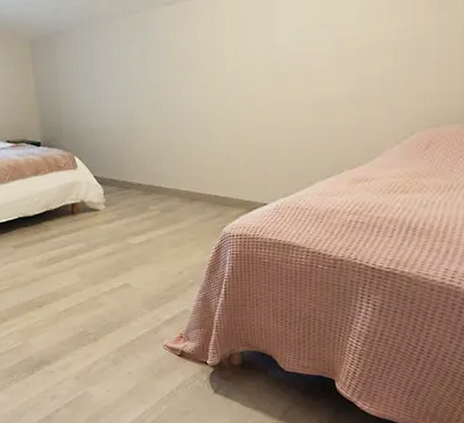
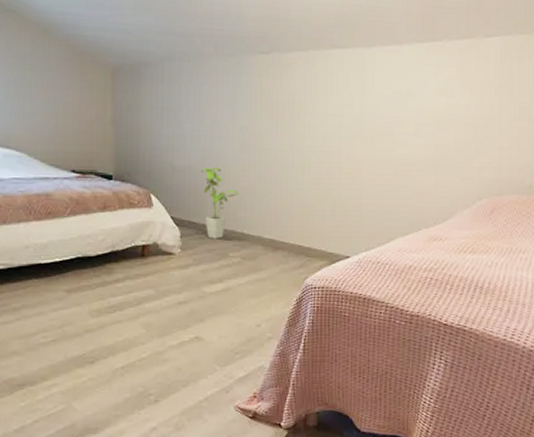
house plant: none [118,126,154,195] -> present [201,167,239,239]

